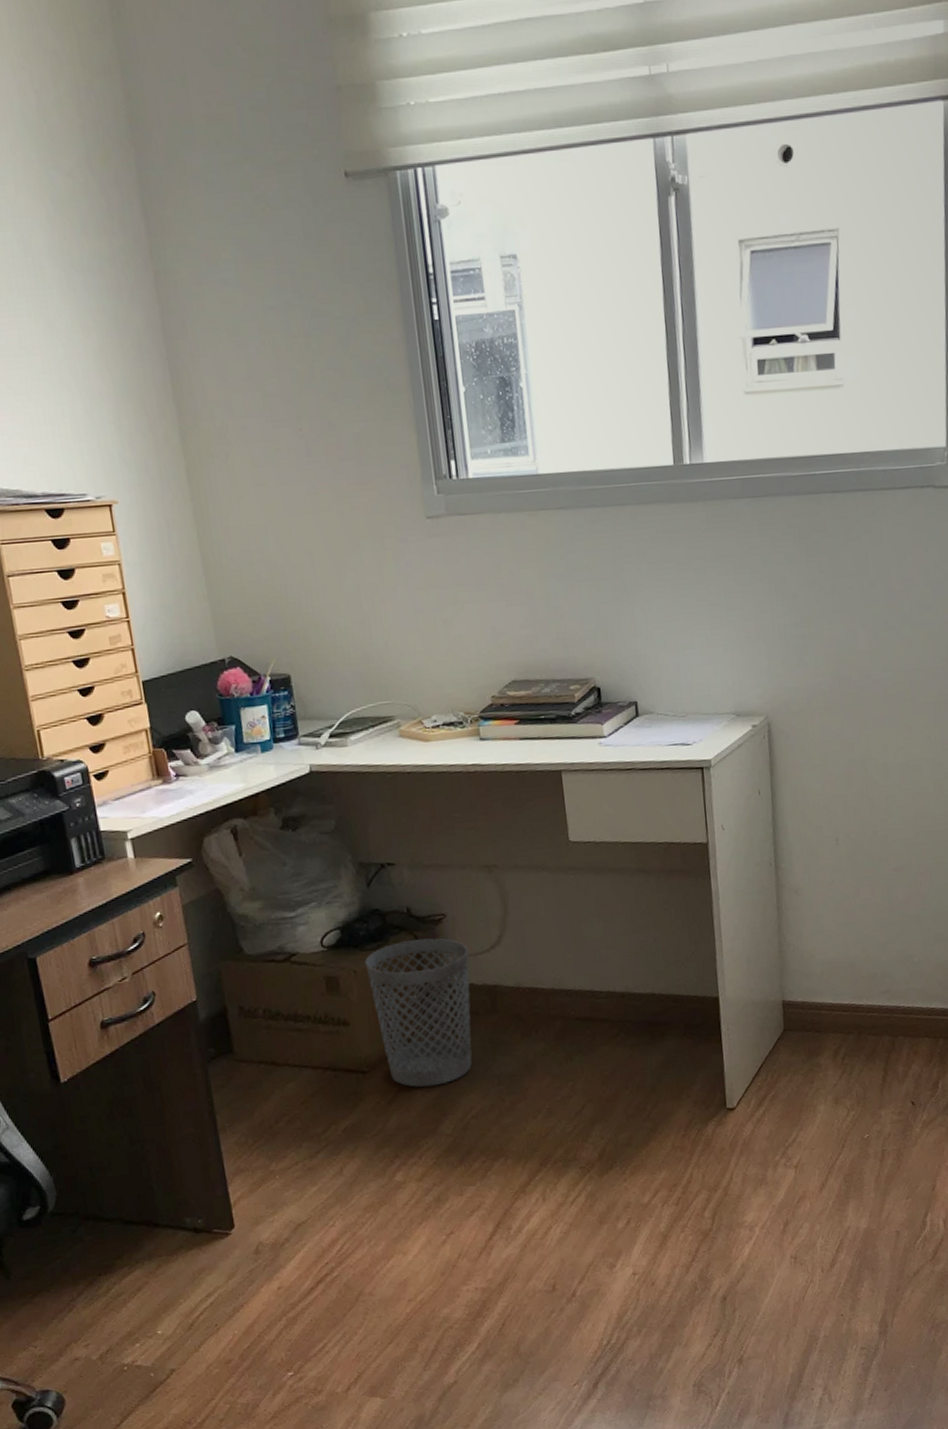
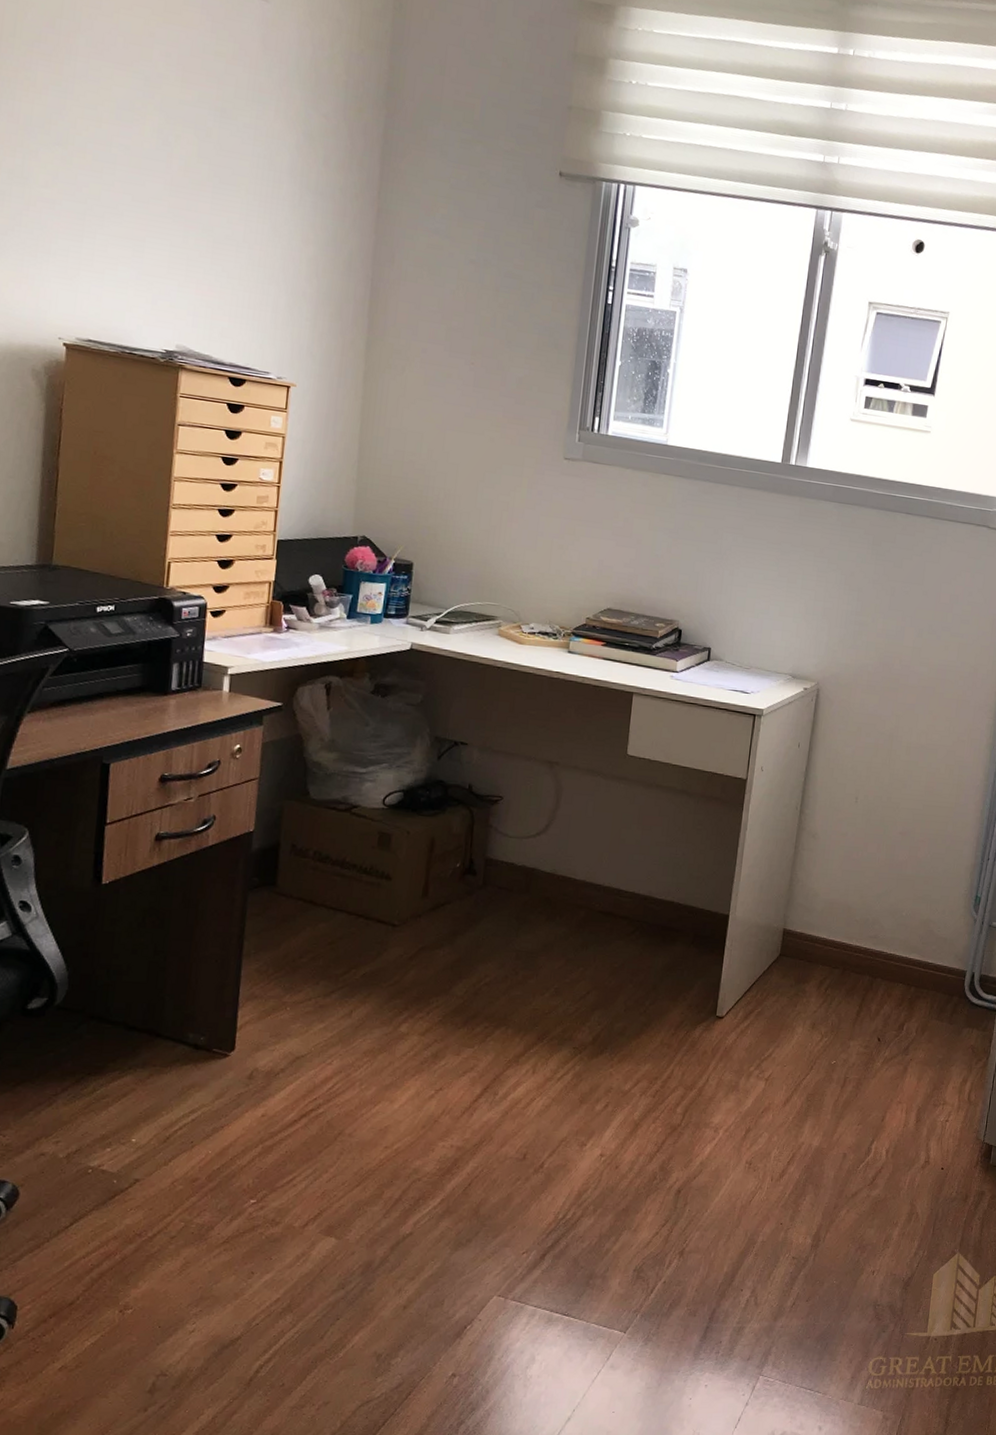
wastebasket: present [365,938,472,1088] -> none [418,813,516,950]

